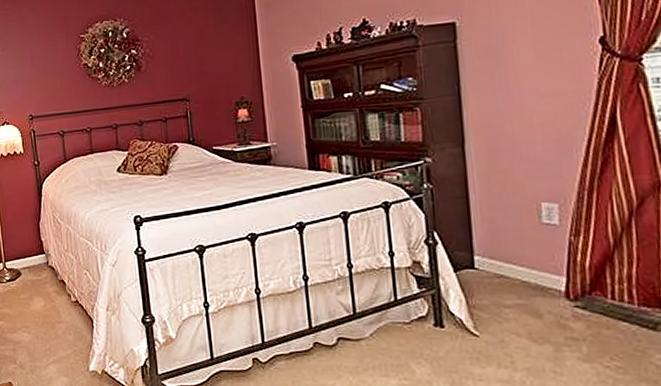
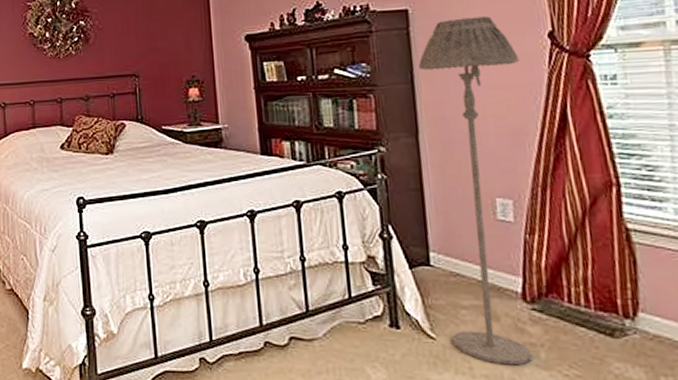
floor lamp: none [465,25,574,359] -> present [418,16,533,366]

